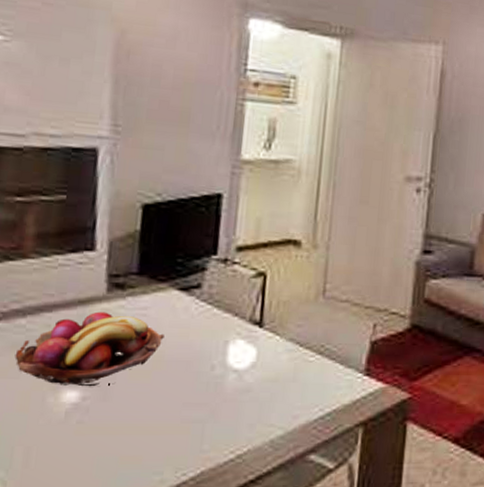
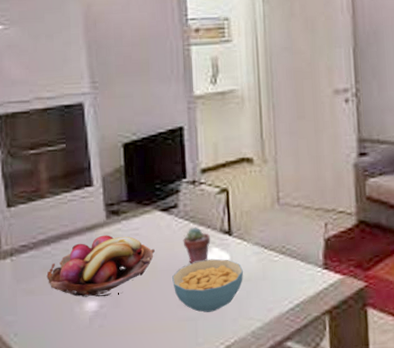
cereal bowl: none [181,352,271,414] -> present [172,258,244,312]
potted succulent: none [201,313,237,357] -> present [183,227,211,264]

